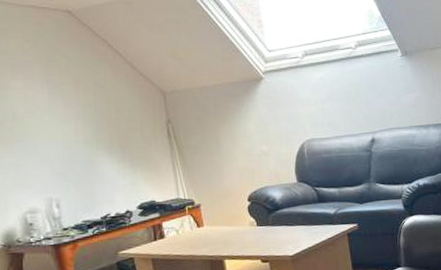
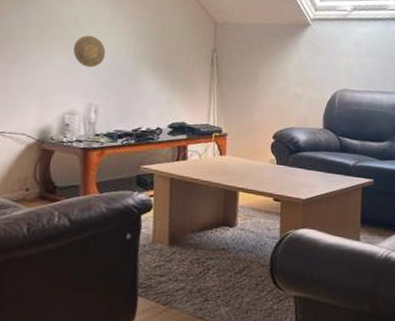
decorative plate: none [17,127,54,161] -> present [73,35,106,68]

